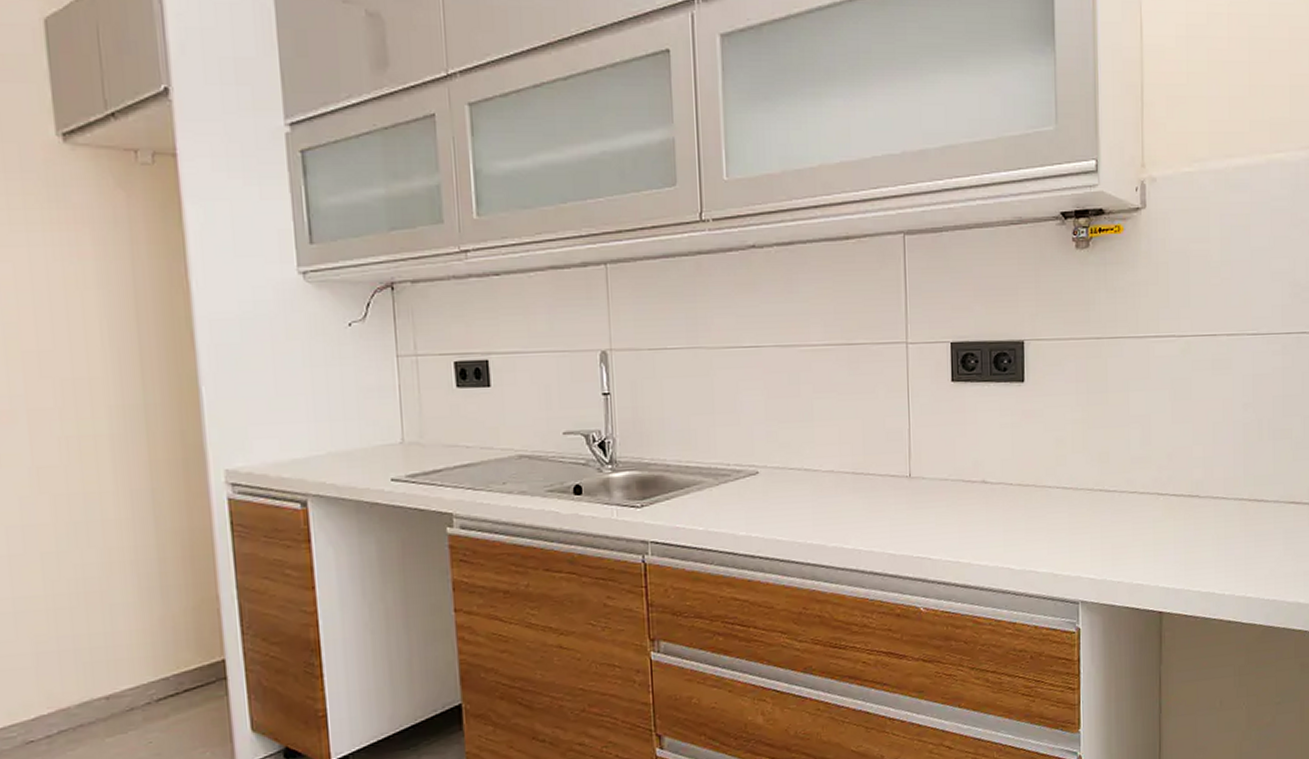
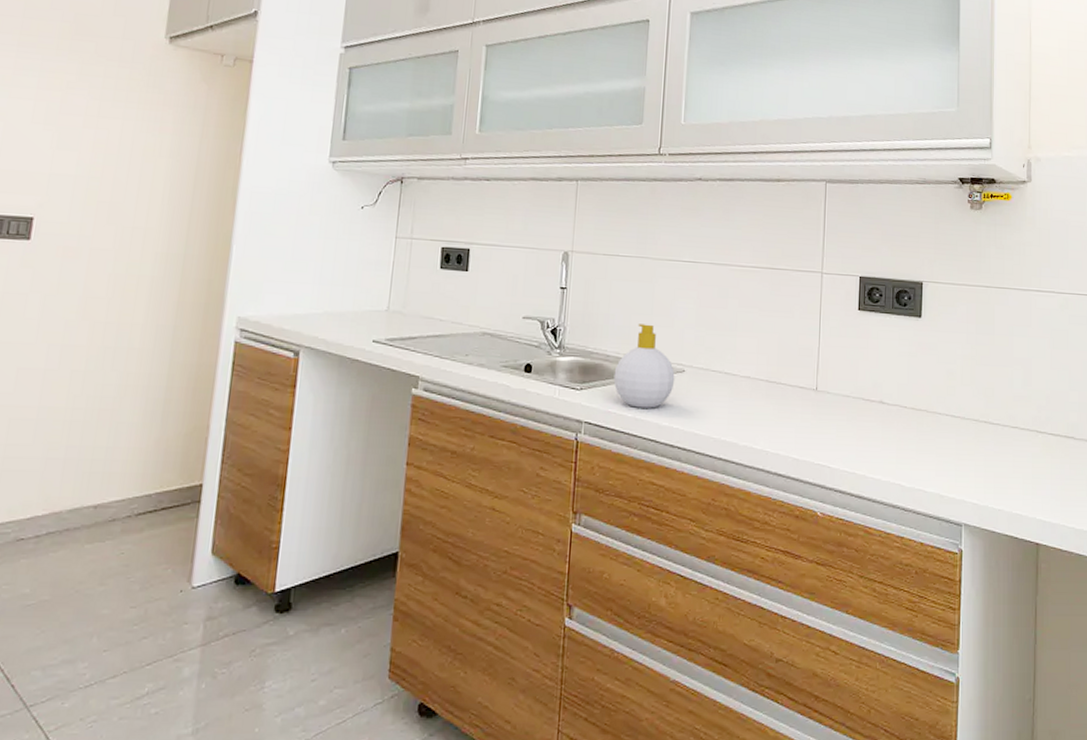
soap bottle: none [677,424,748,520] -> present [613,324,675,408]

